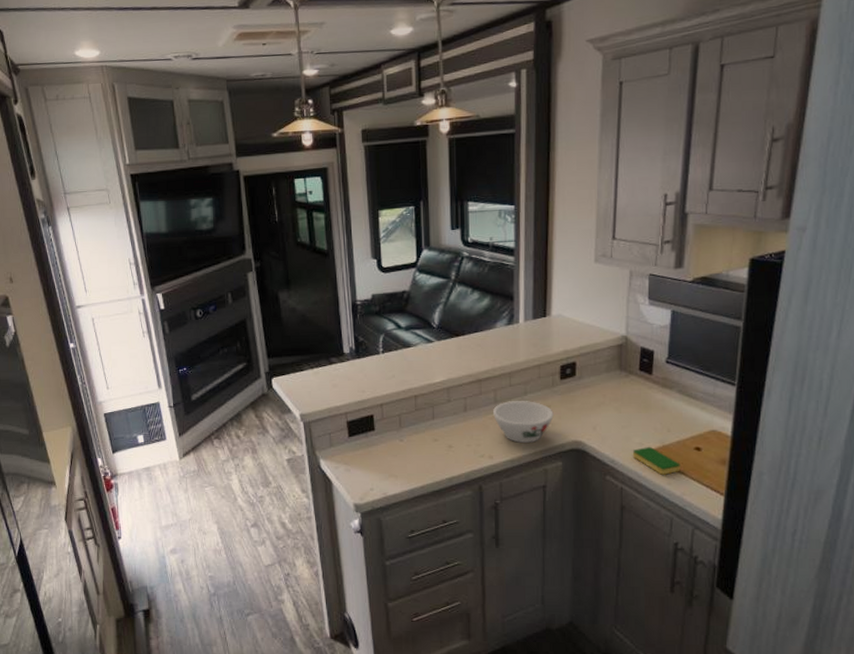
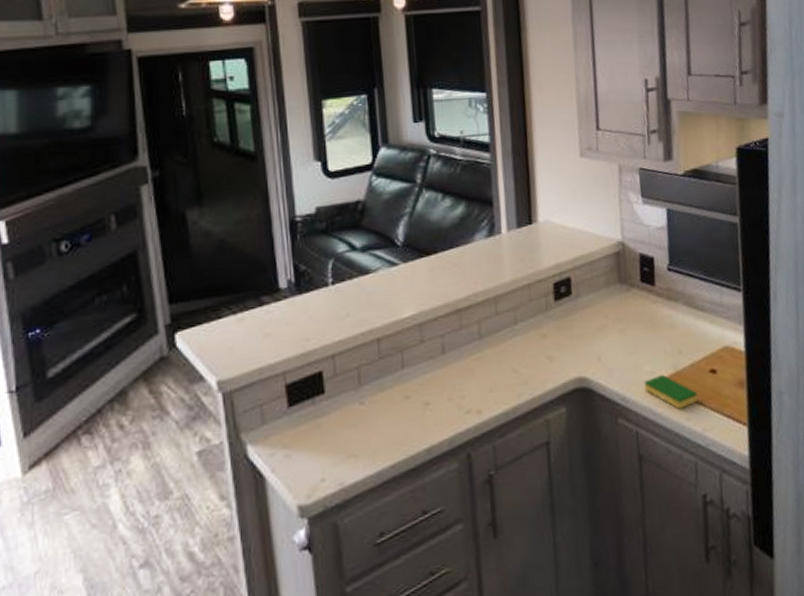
bowl: present [493,401,554,443] -> none [478,331,551,389]

